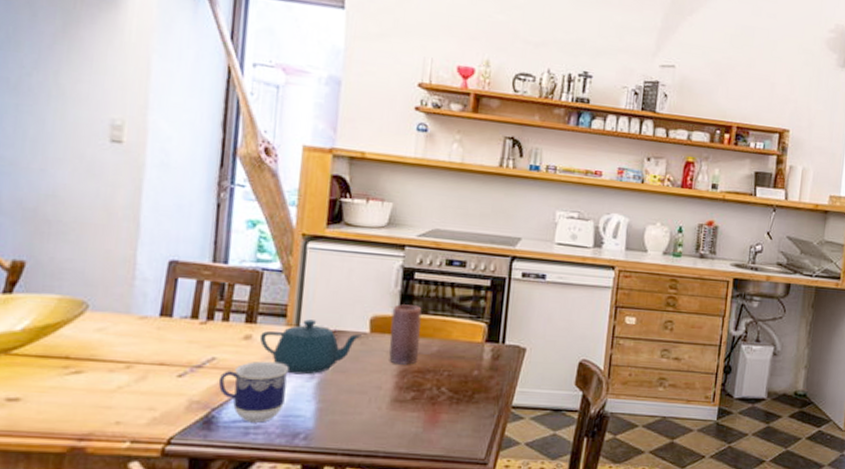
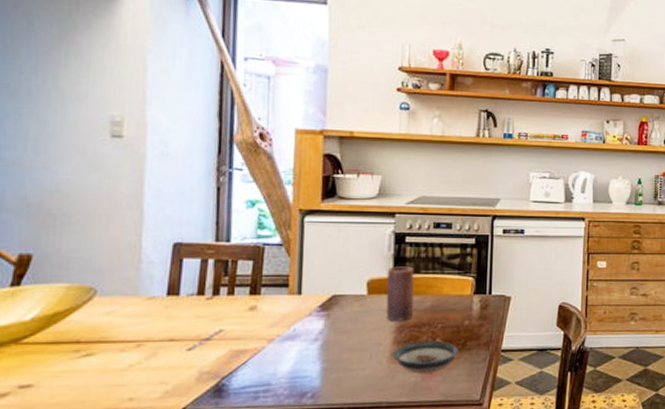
cup: present [218,361,289,423] -> none [227,328,294,387]
teapot: present [259,319,361,375] -> none [264,287,360,339]
saucer: none [393,387,465,423] -> present [393,340,458,373]

